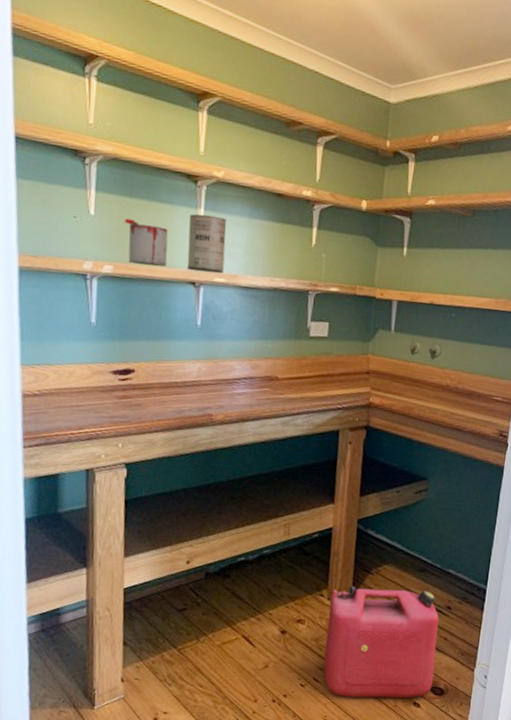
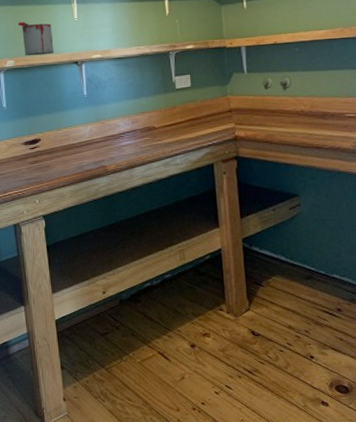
paint can: present [186,213,227,274] -> none [66,6,99,53]
fuel can: present [323,585,440,699] -> none [229,296,336,402]

